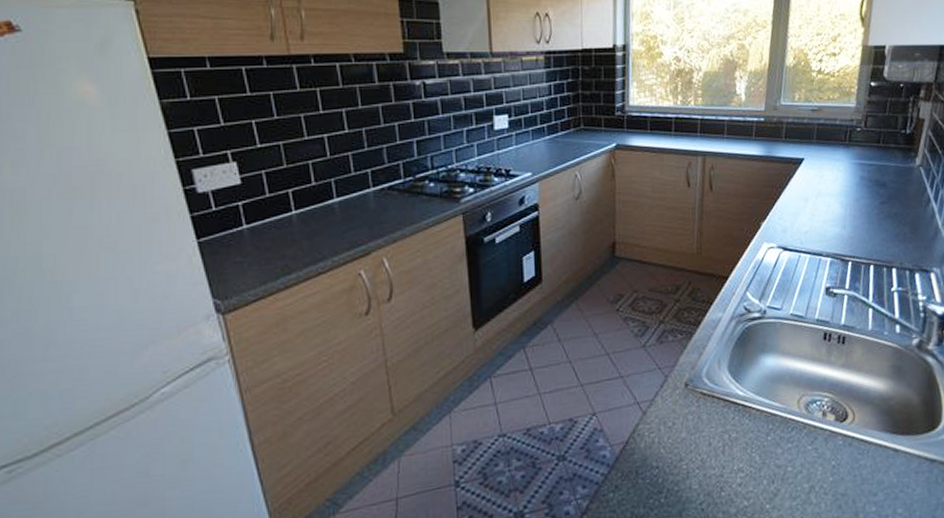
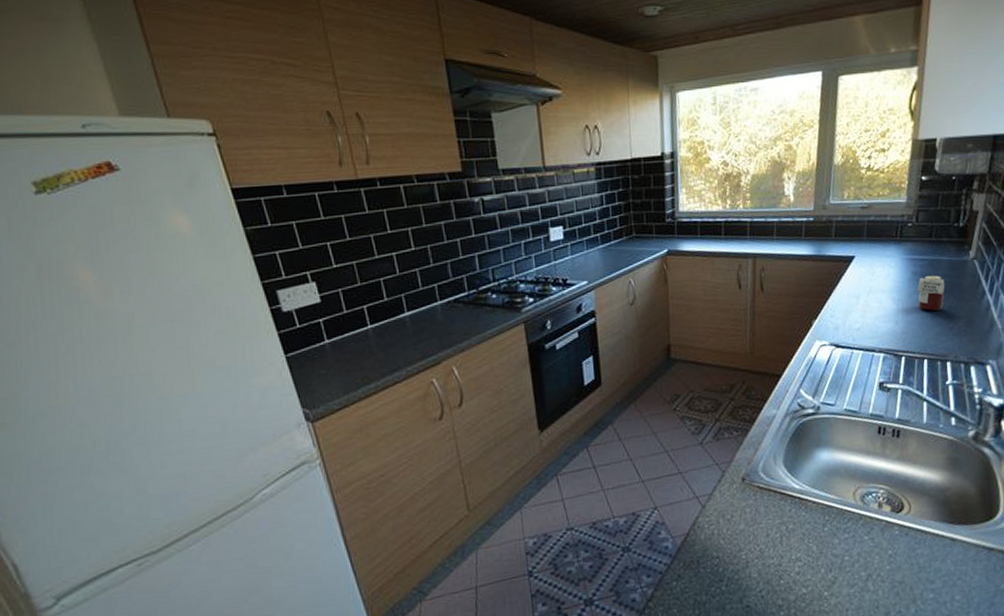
jar: none [864,180,892,217] -> present [917,275,945,311]

